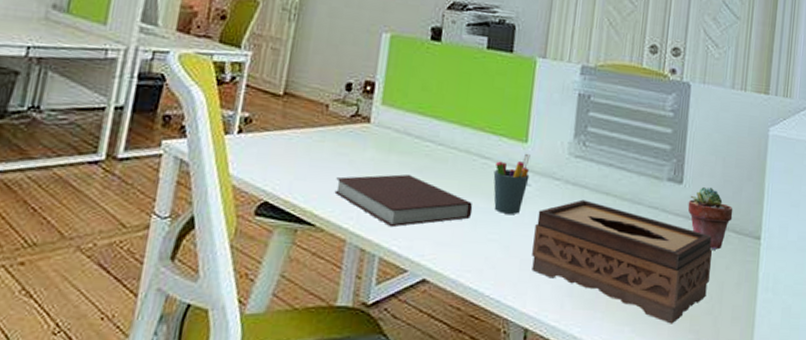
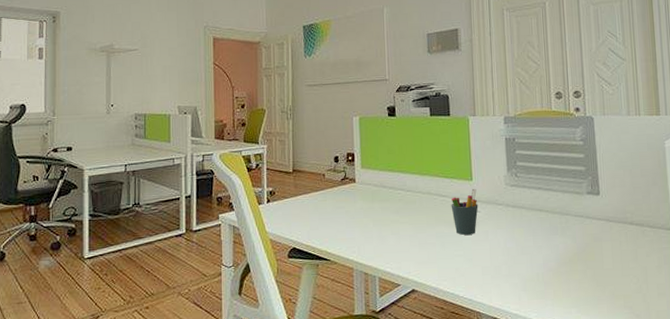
notebook: present [334,174,473,228] -> none [339,216,440,255]
tissue box: present [532,199,713,324] -> none [489,217,635,303]
potted succulent: present [687,187,733,250] -> none [606,194,646,242]

